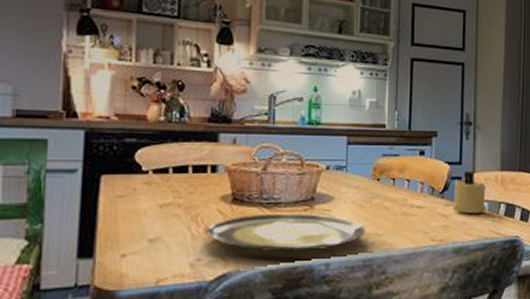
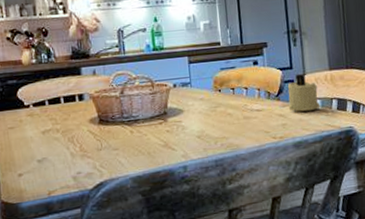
plate: present [205,213,366,253] -> none [80,126,214,162]

